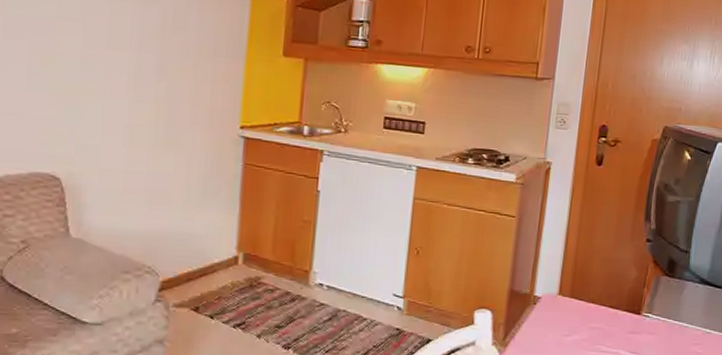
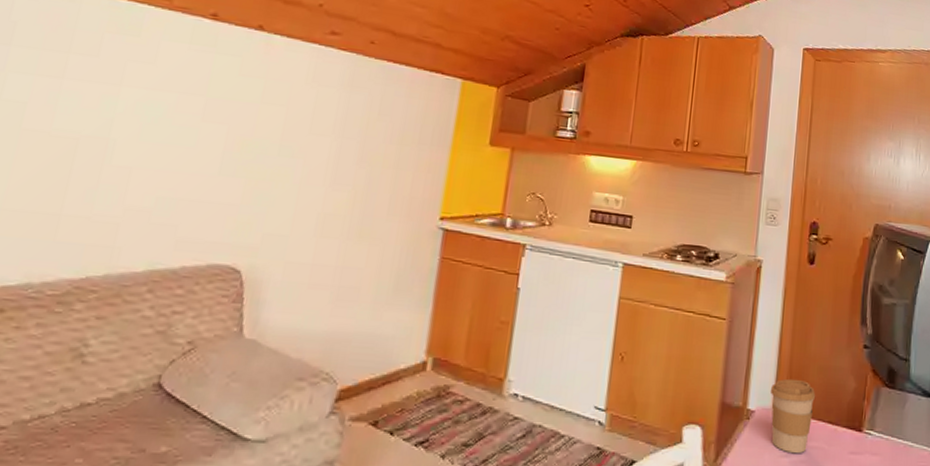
coffee cup: none [555,269,599,334] -> present [770,378,816,454]

